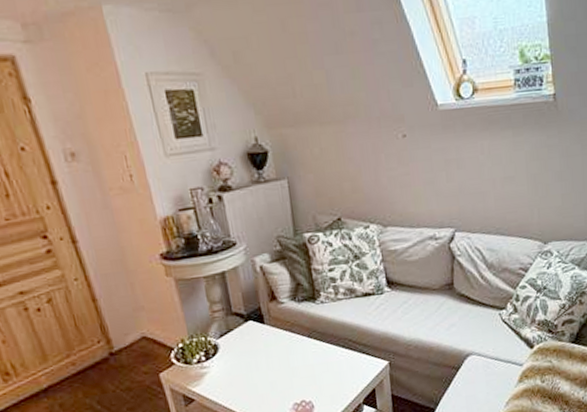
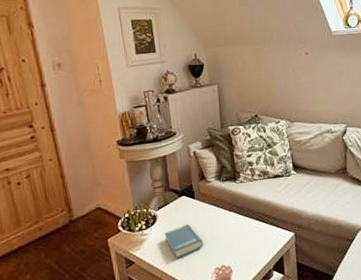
hardback book: none [228,353,278,395] -> present [164,223,203,259]

